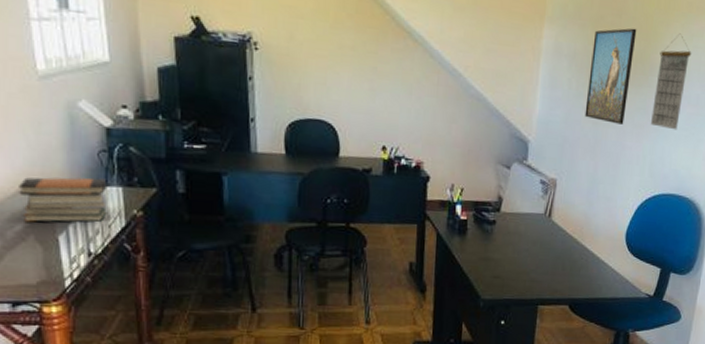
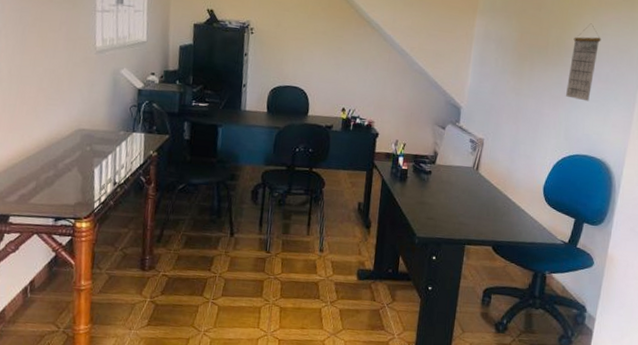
book stack: present [19,177,107,223] -> none [71,124,133,159]
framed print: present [584,28,637,125] -> none [509,19,554,96]

